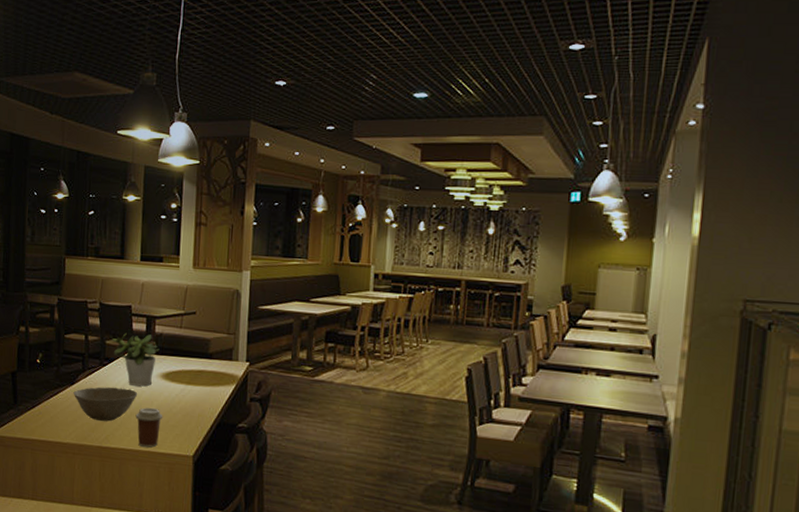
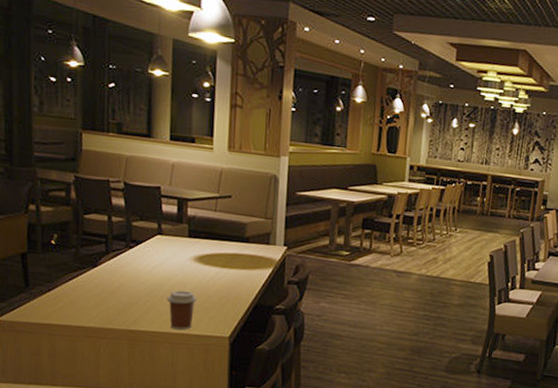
bowl: present [73,387,138,422] -> none [96,269,169,305]
potted plant: present [111,332,160,387] -> none [138,214,193,270]

